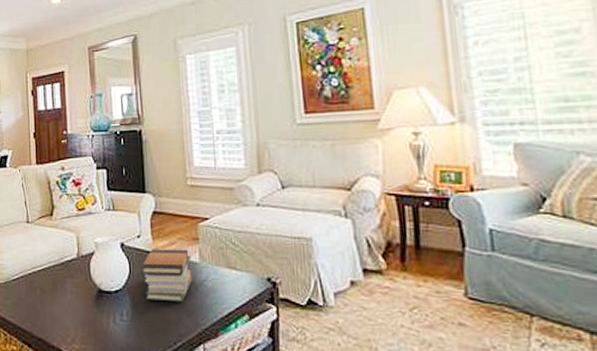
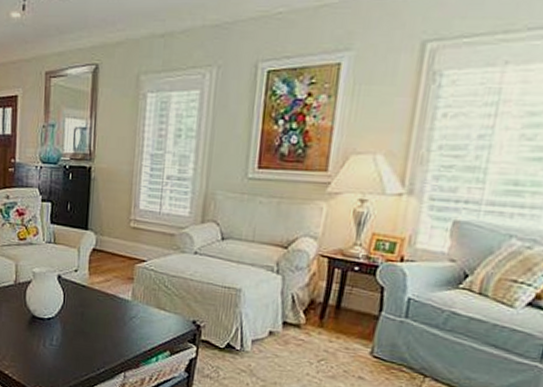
book stack: present [141,249,192,303] -> none [75,283,124,335]

